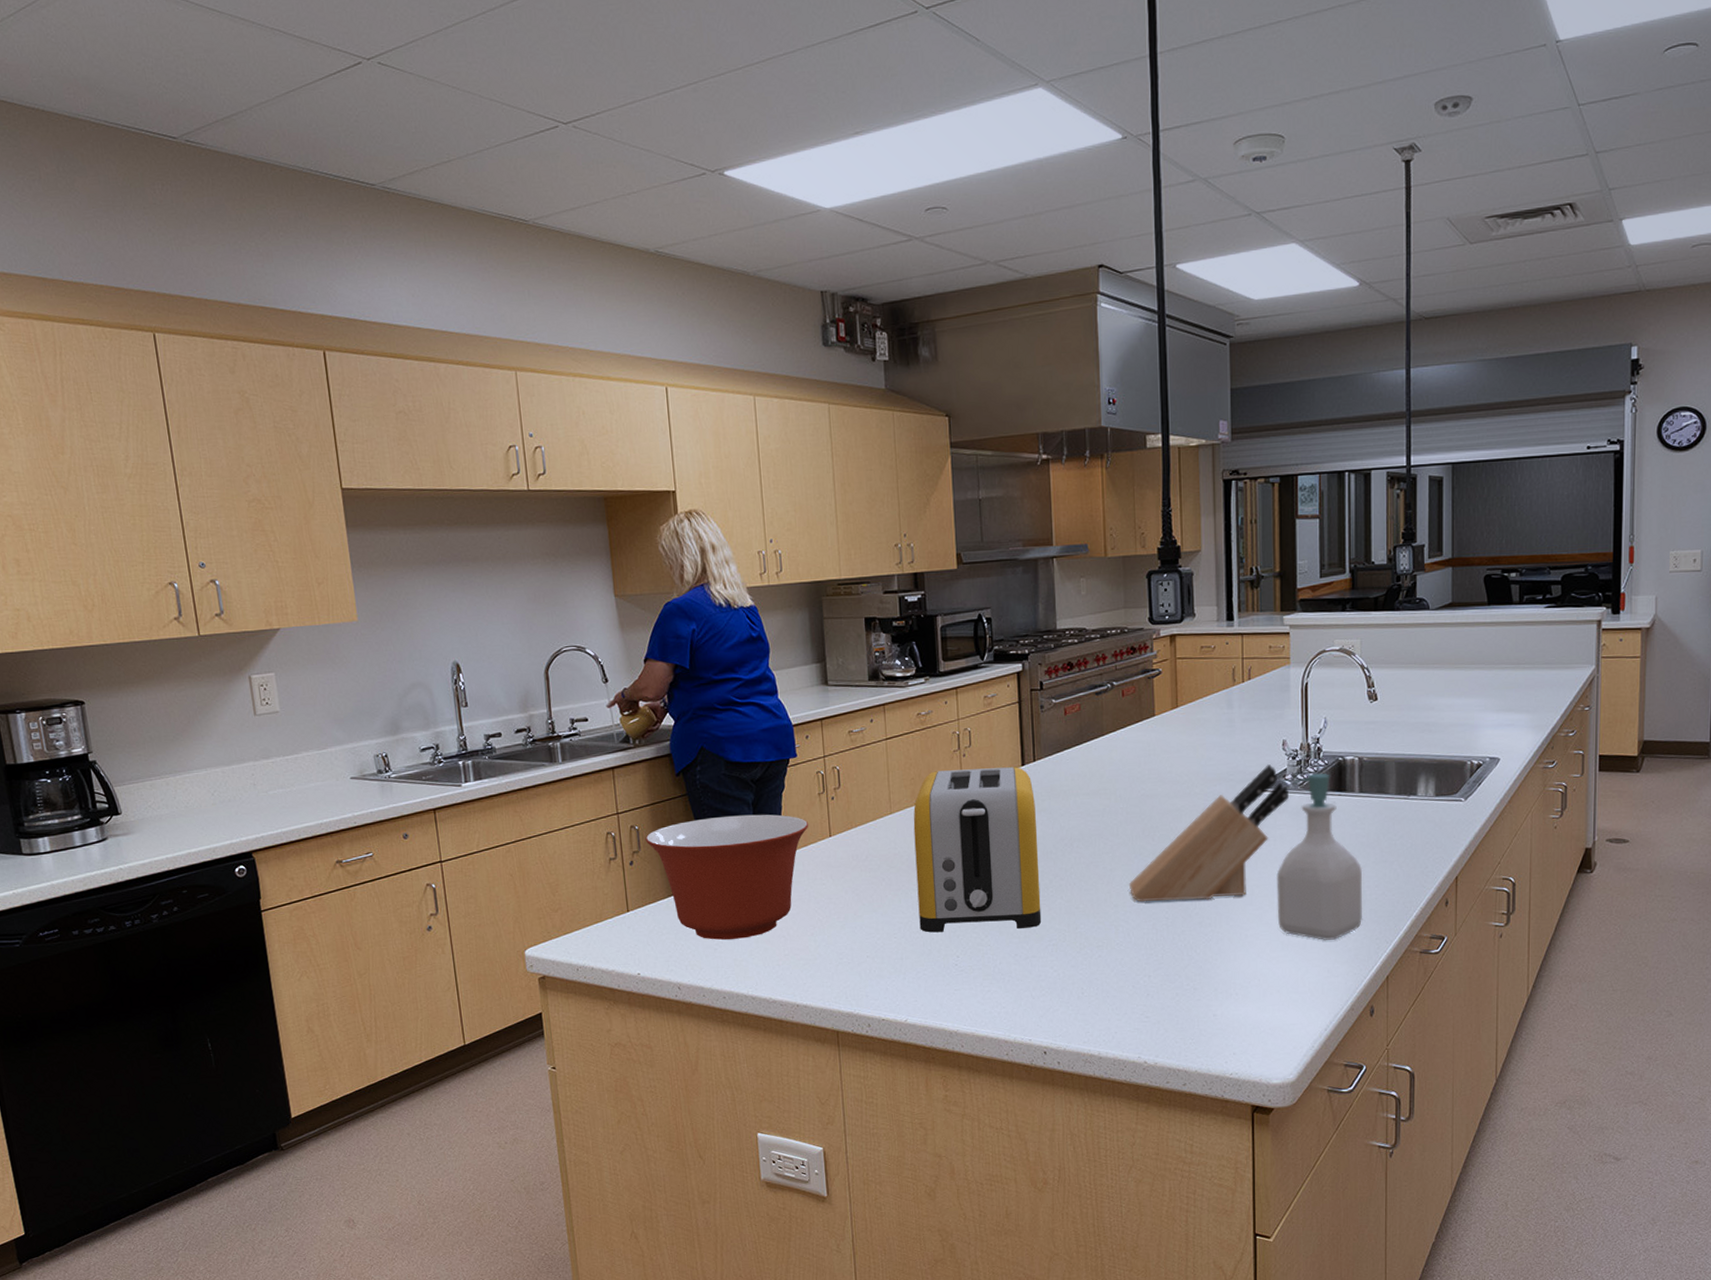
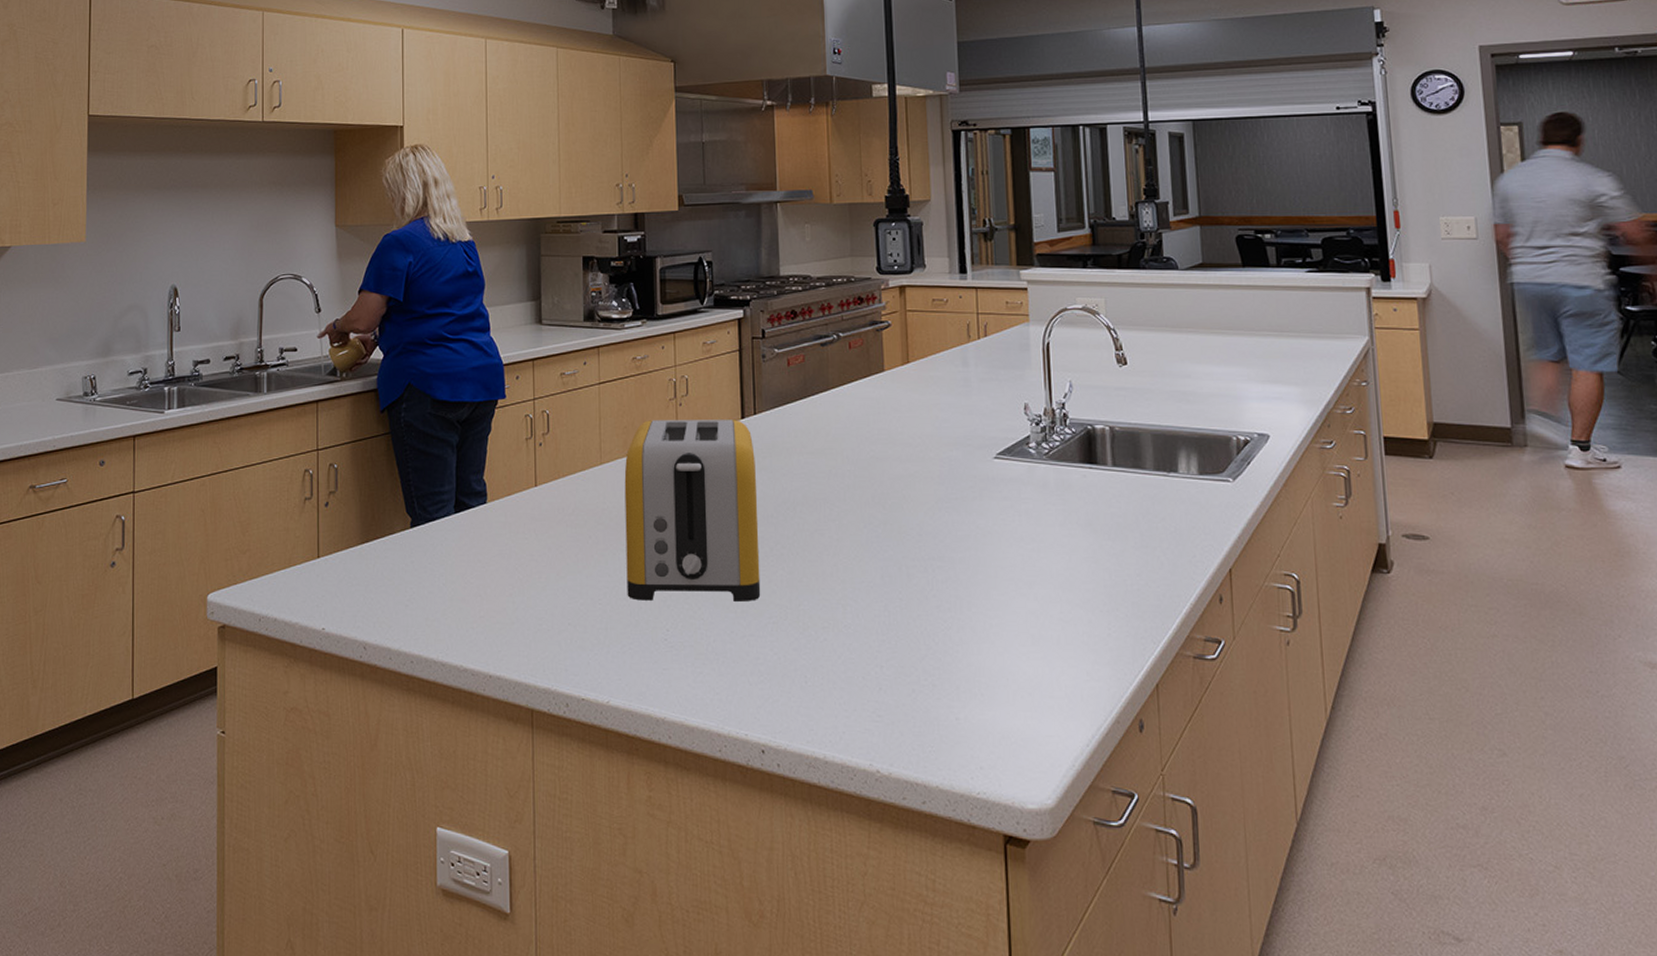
mixing bowl: present [645,814,809,940] -> none [343,458,514,595]
knife block: present [1128,764,1290,902] -> none [857,430,1035,581]
soap bottle: present [1276,773,1363,941] -> none [1023,442,1125,637]

